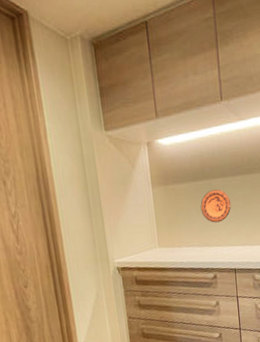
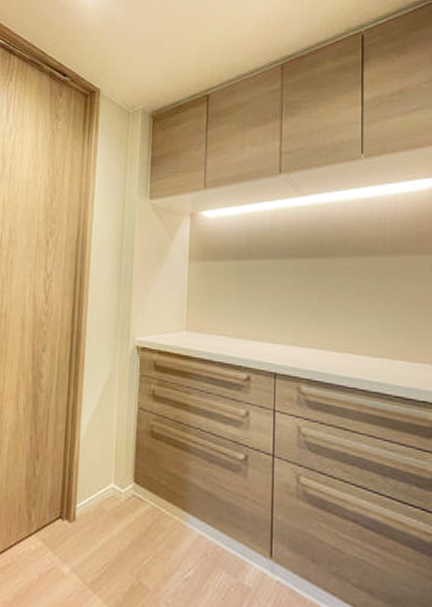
decorative plate: present [200,189,232,223] -> none [241,272,279,312]

